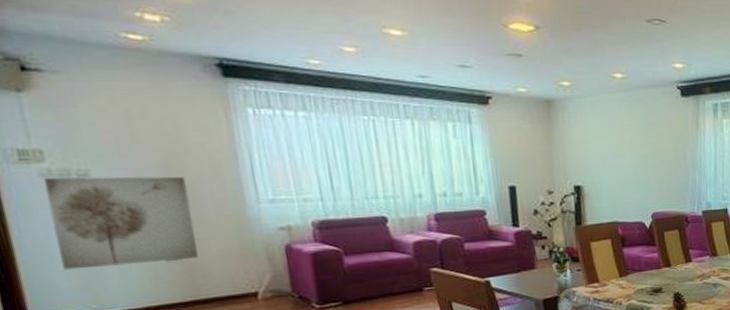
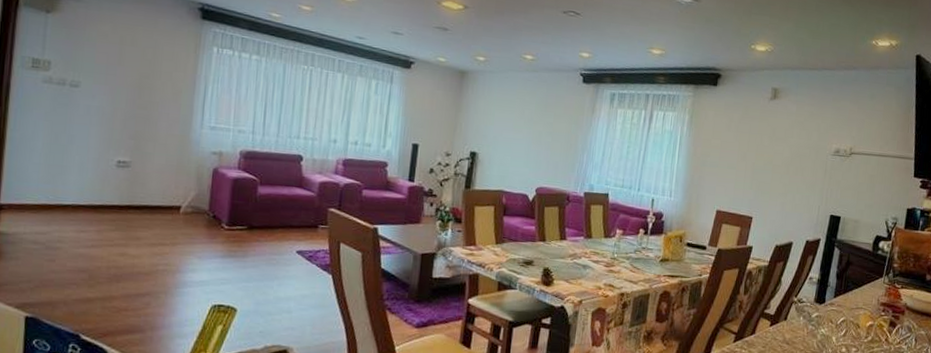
wall art: present [42,176,199,270] -> none [36,83,150,169]

